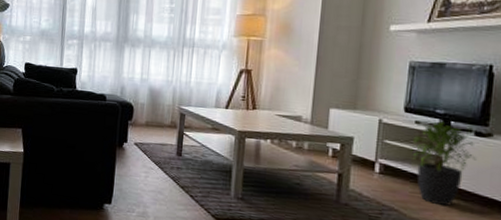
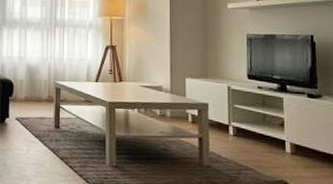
potted plant: present [409,122,476,206] -> none [256,86,312,162]

